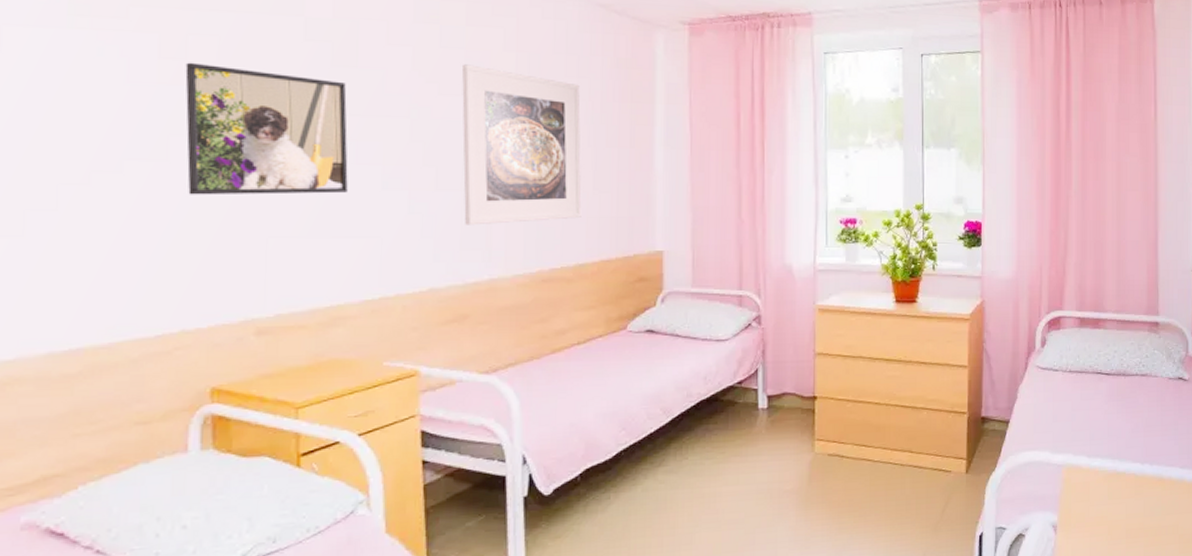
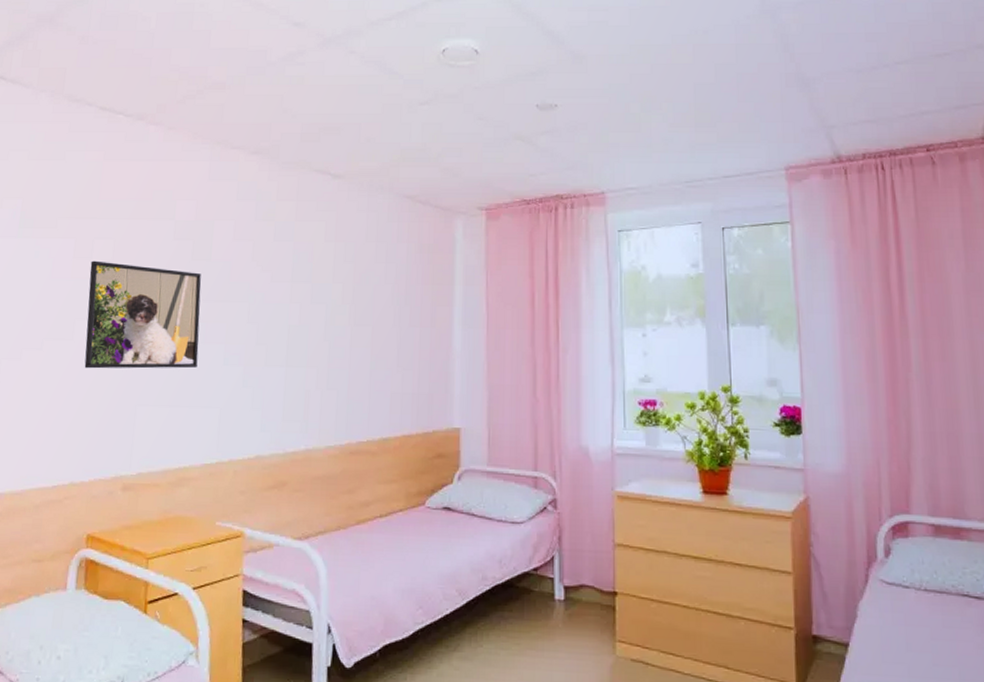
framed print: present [462,64,582,225] -> none [287,254,388,399]

